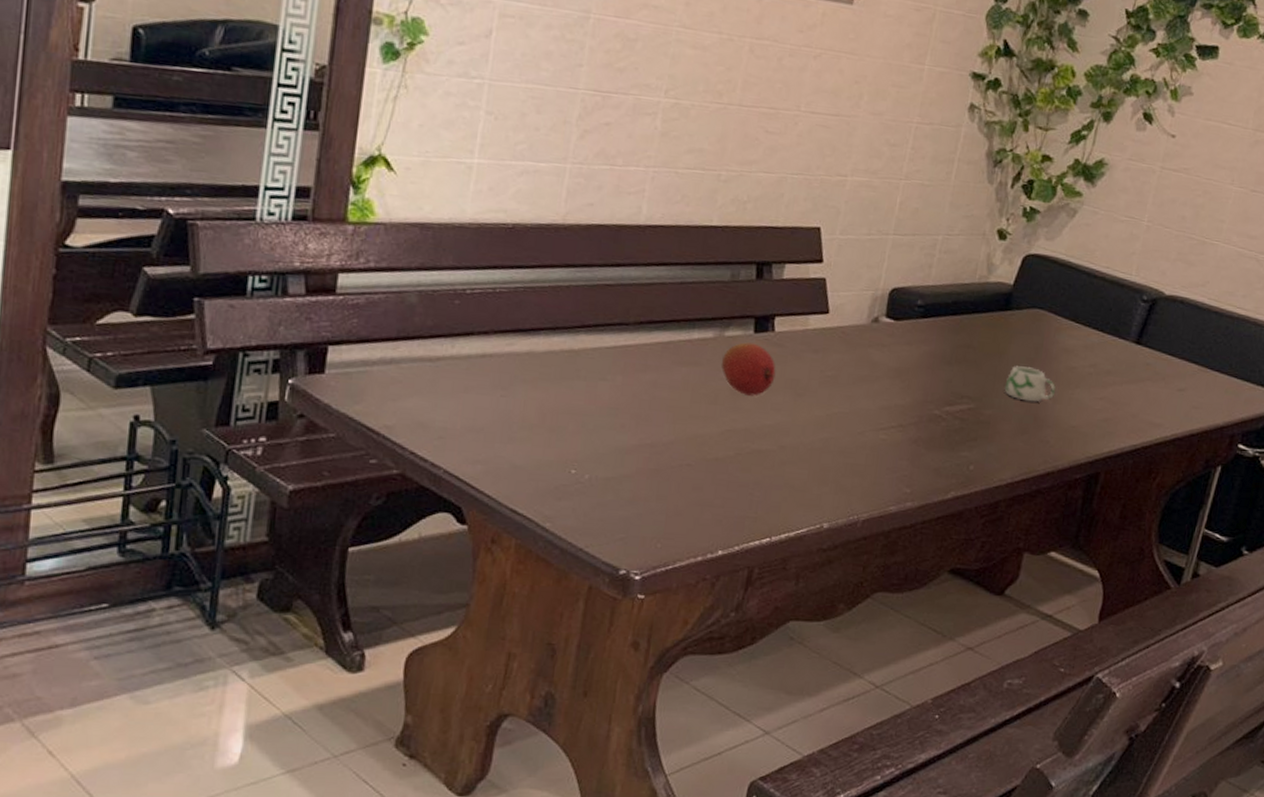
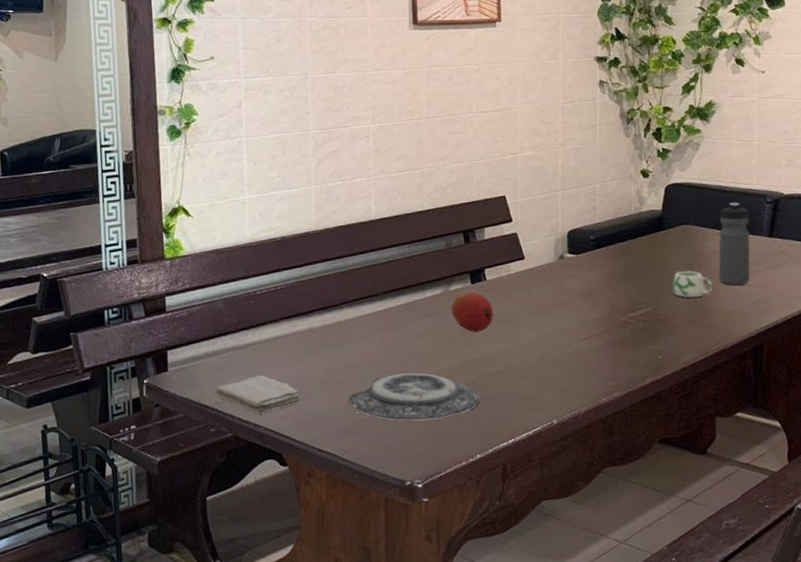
washcloth: none [385,400,501,451] -> present [215,375,301,414]
plate: none [563,430,738,497] -> present [348,372,481,421]
water bottle: none [1064,291,1118,397] -> present [718,202,750,285]

